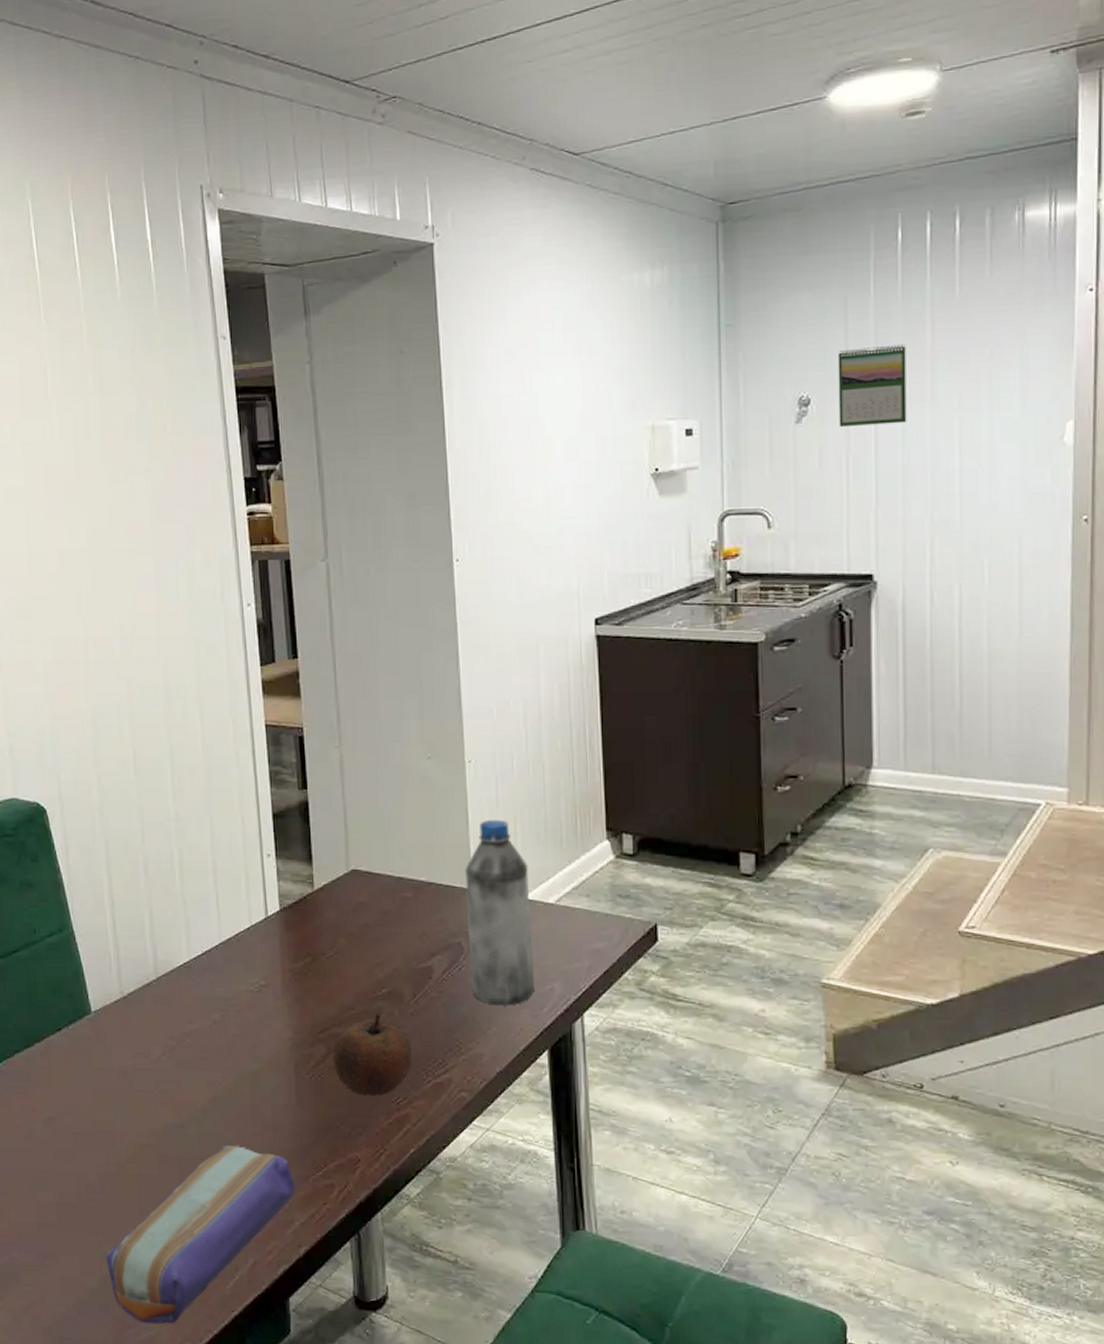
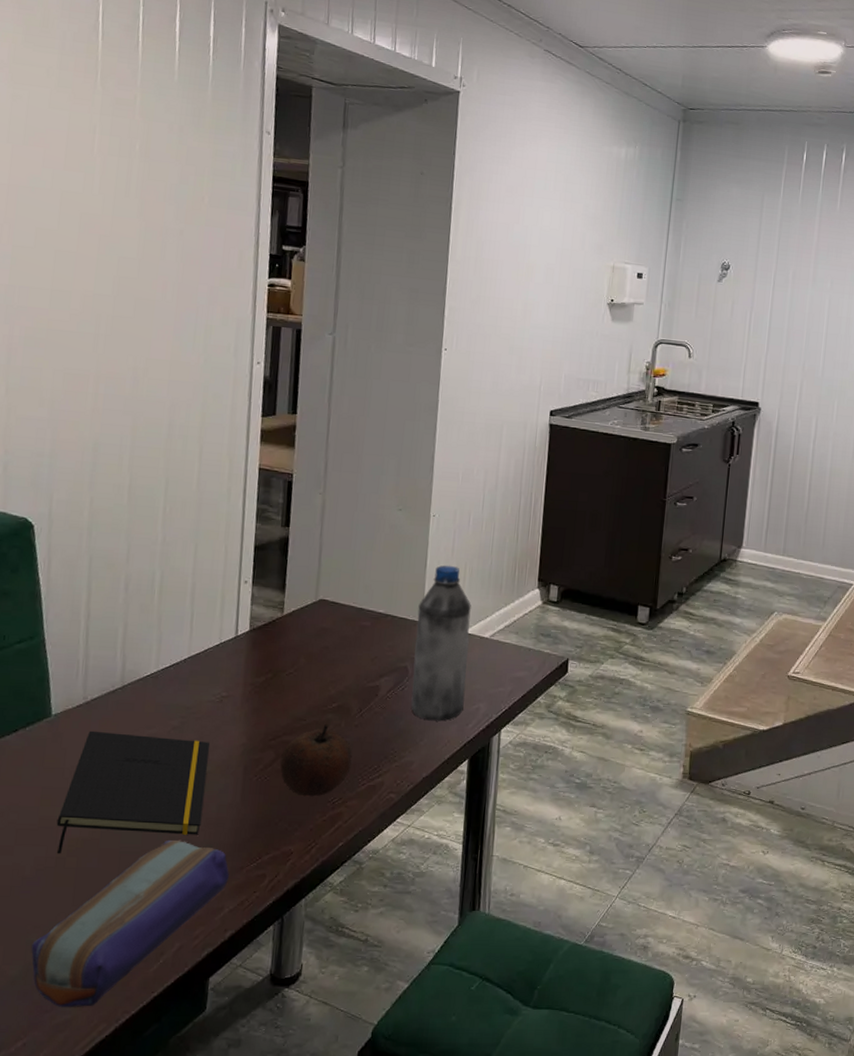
notepad: none [112,1027,258,1161] -> present [56,730,209,854]
calendar: present [838,344,907,428] -> none [748,233,800,294]

